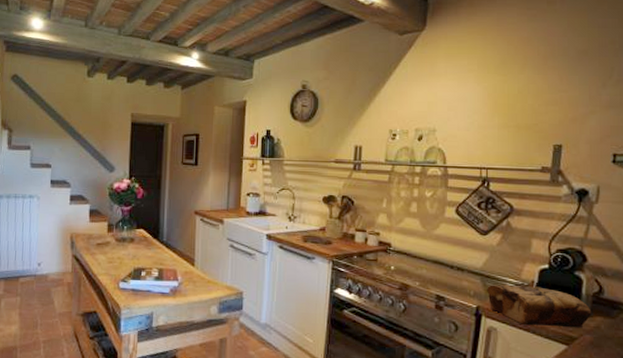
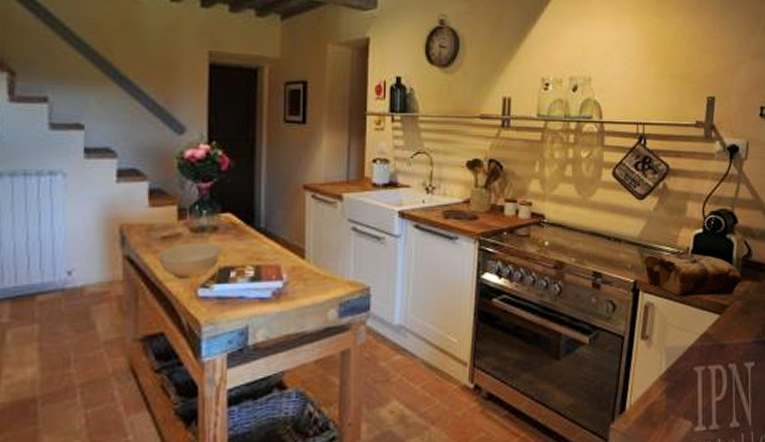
bowl: none [94,249,136,275] -> present [159,242,222,279]

